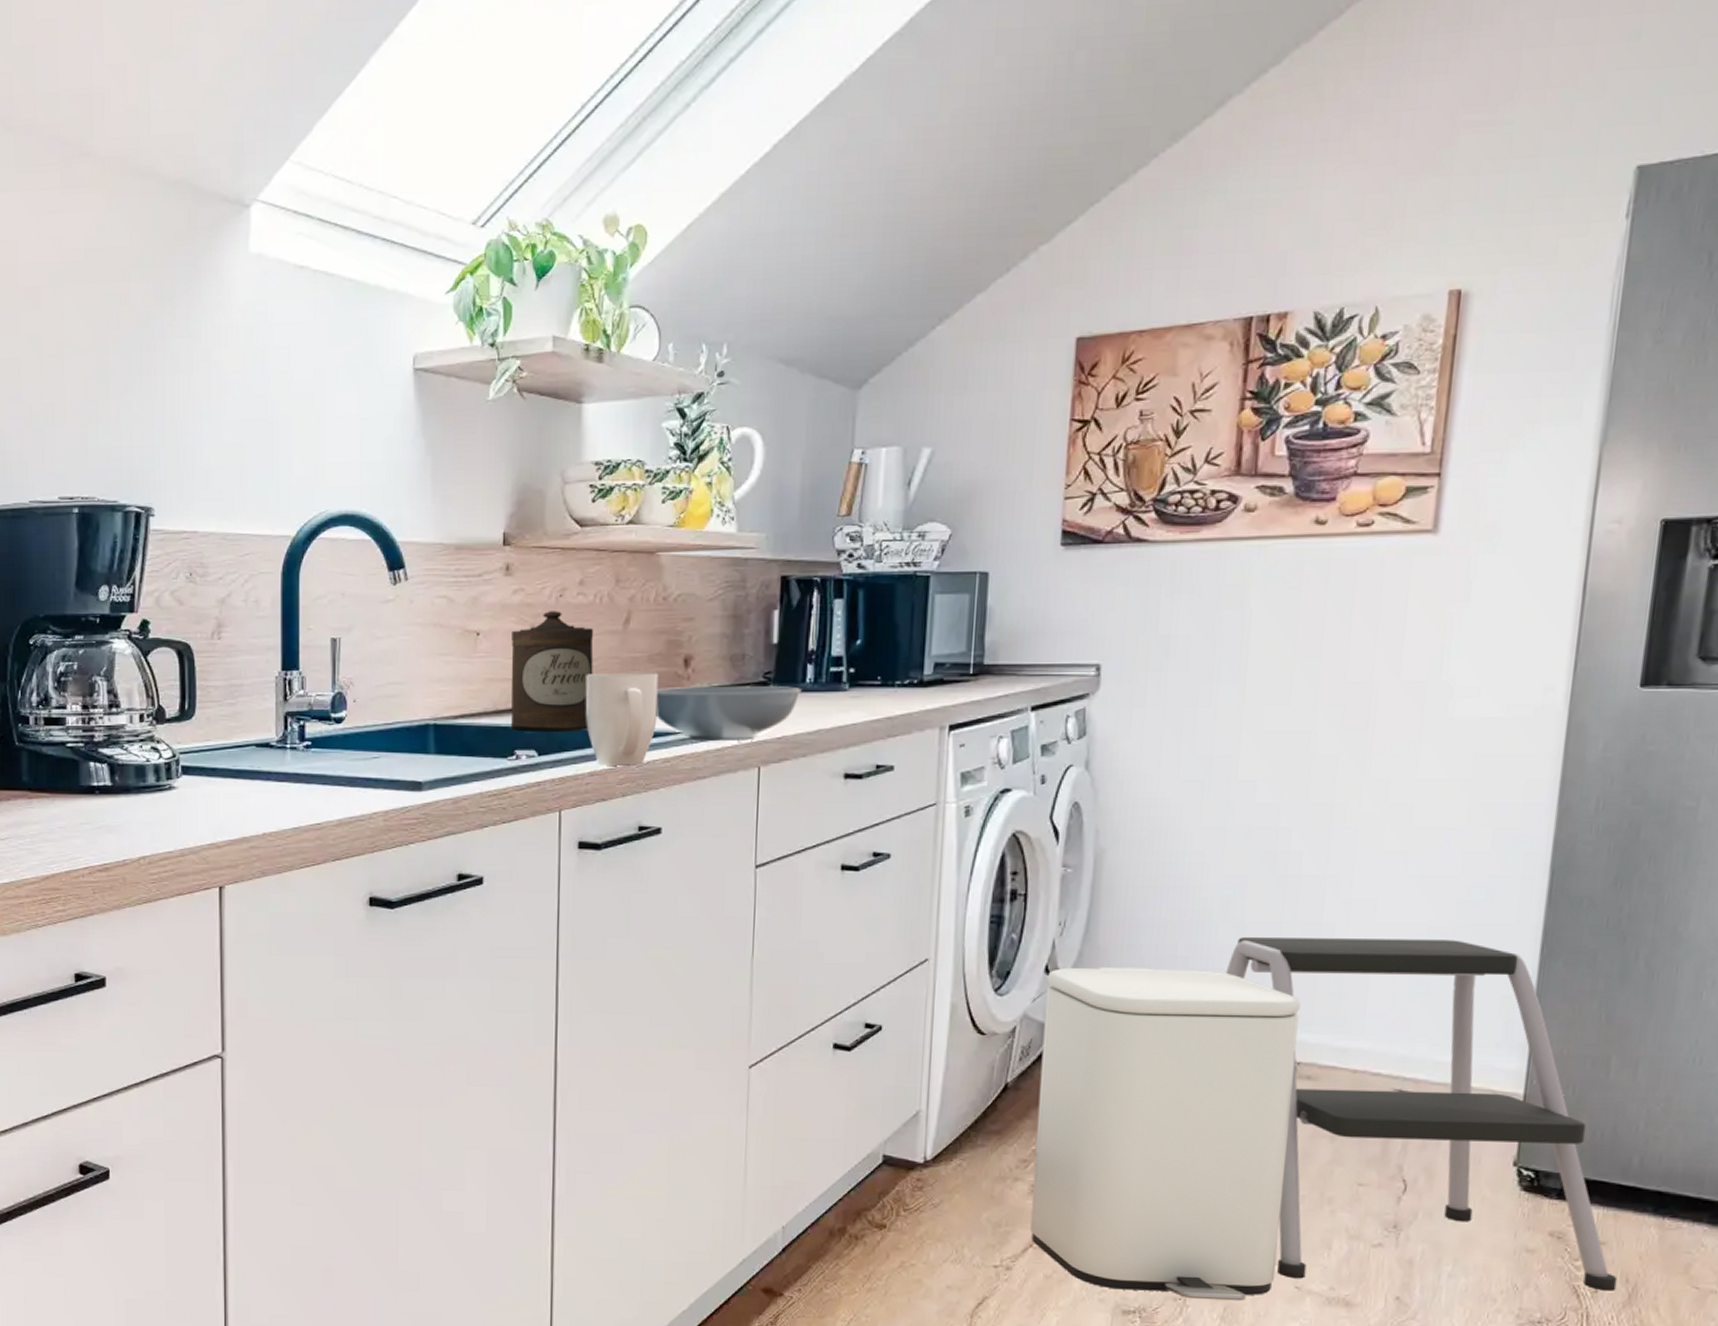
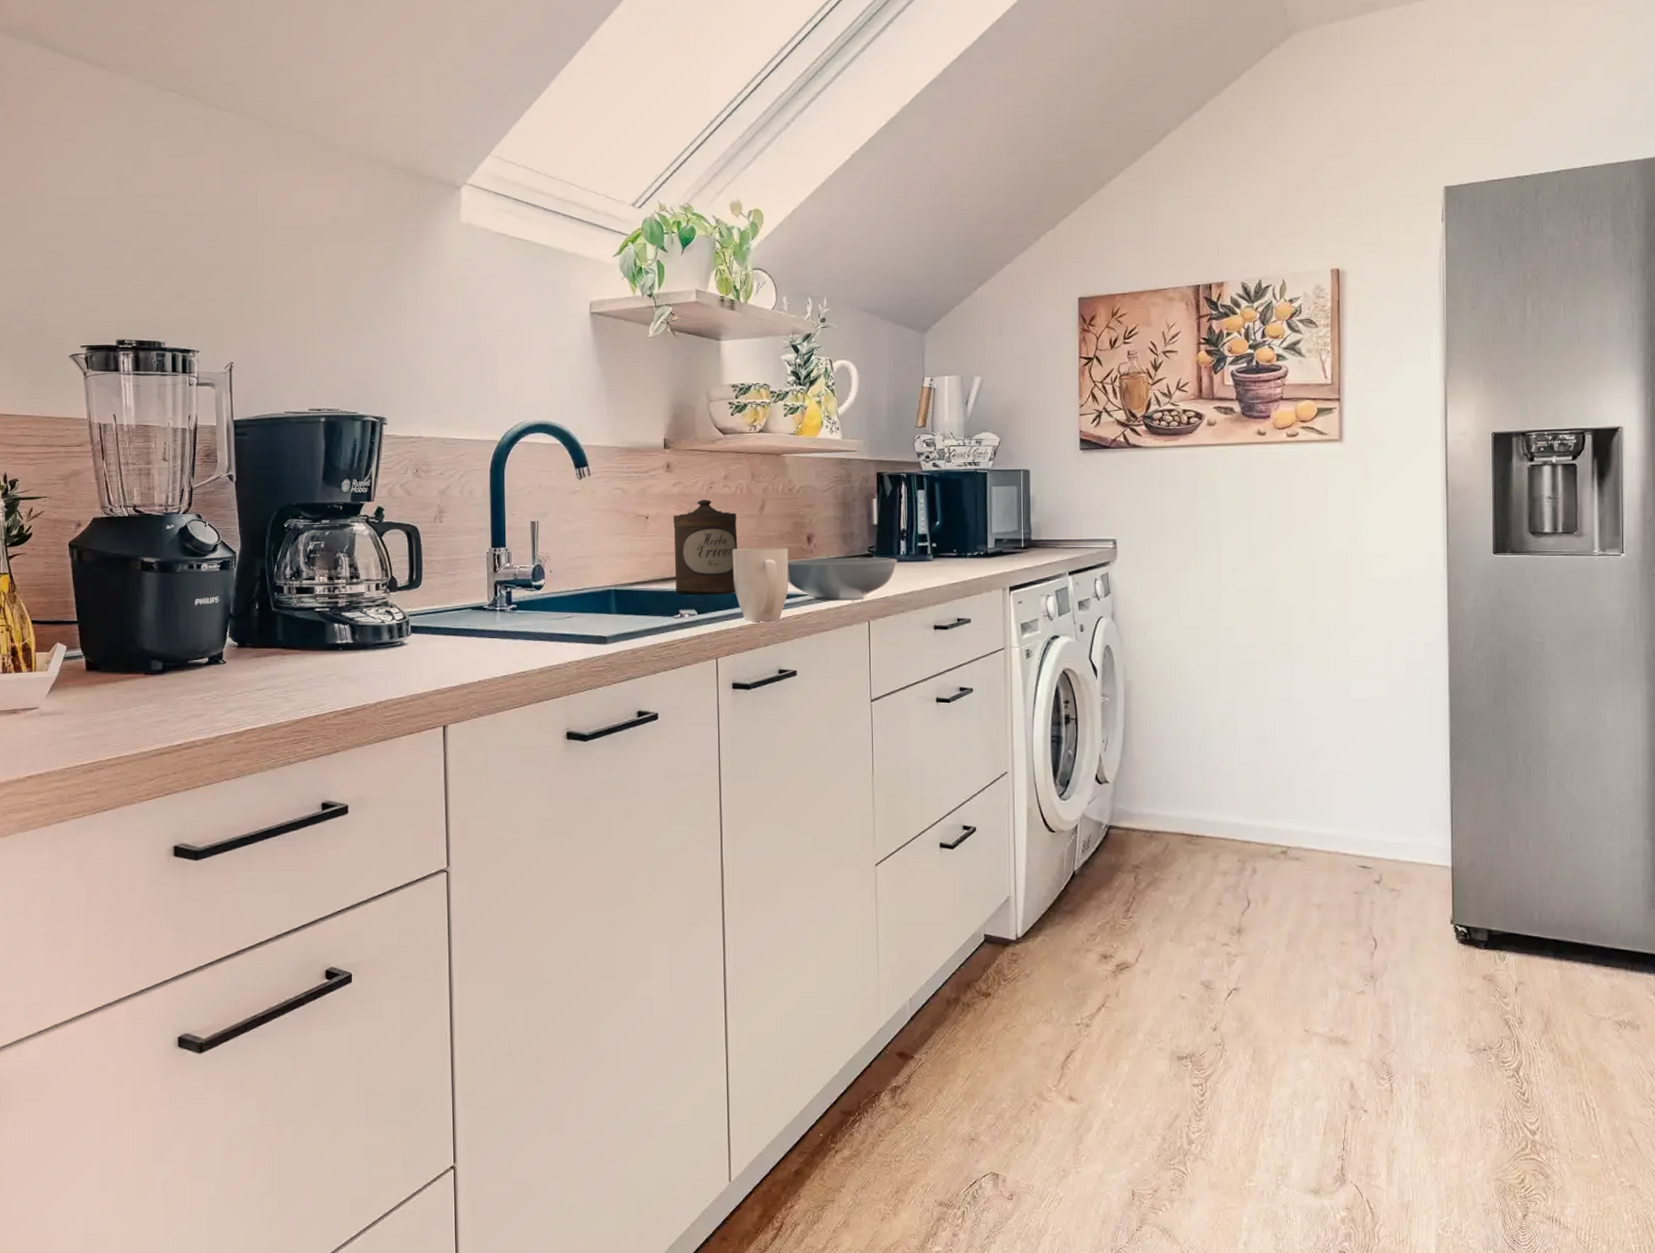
pedal bin: present [1029,967,1300,1301] -> none [1098,775,1289,1044]
step stool: present [1225,937,1618,1291] -> none [1228,747,1536,1023]

